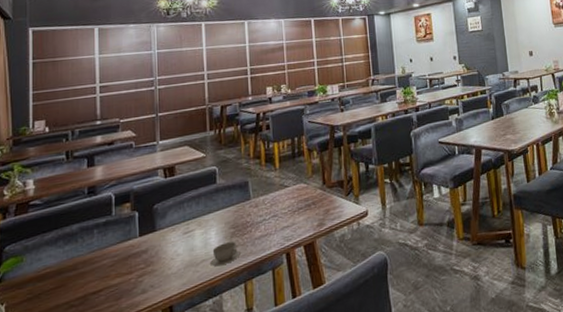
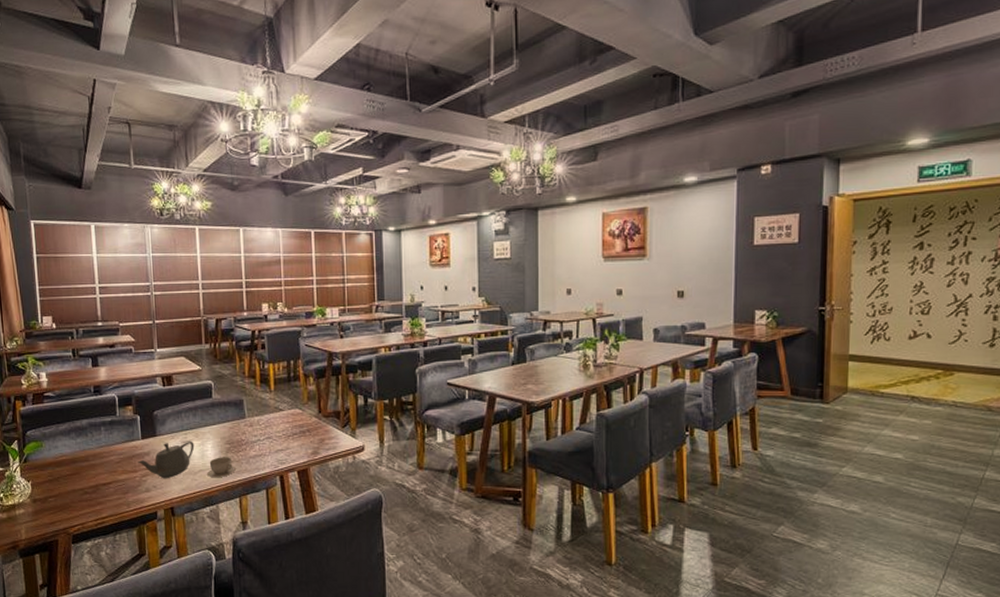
teapot: none [134,230,197,276] -> present [138,440,195,479]

